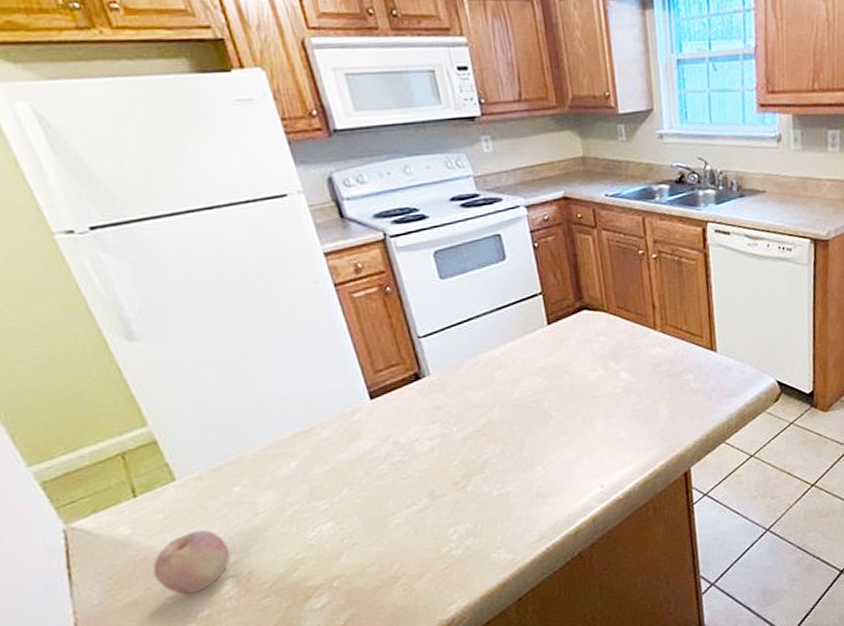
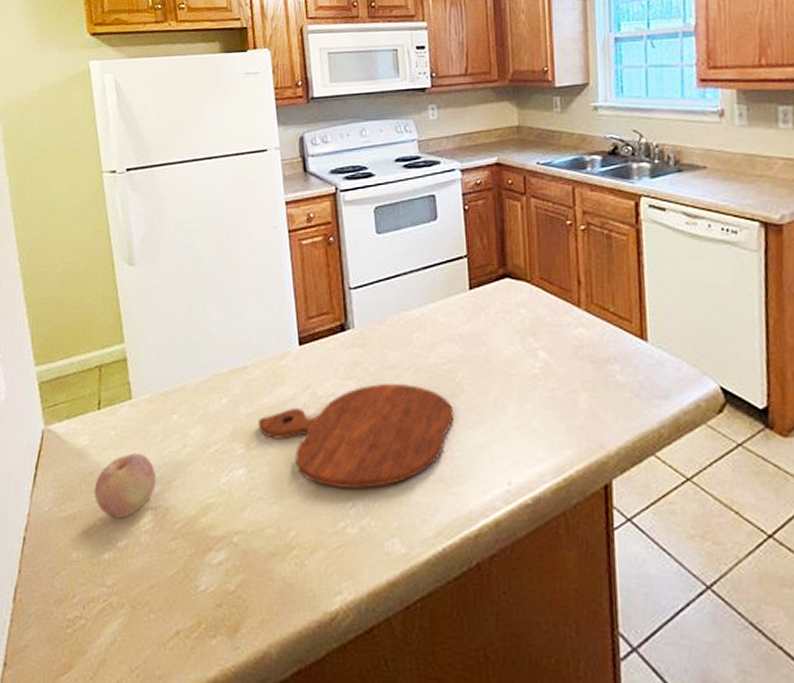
cutting board: none [337,419,546,521] -> present [257,384,455,489]

